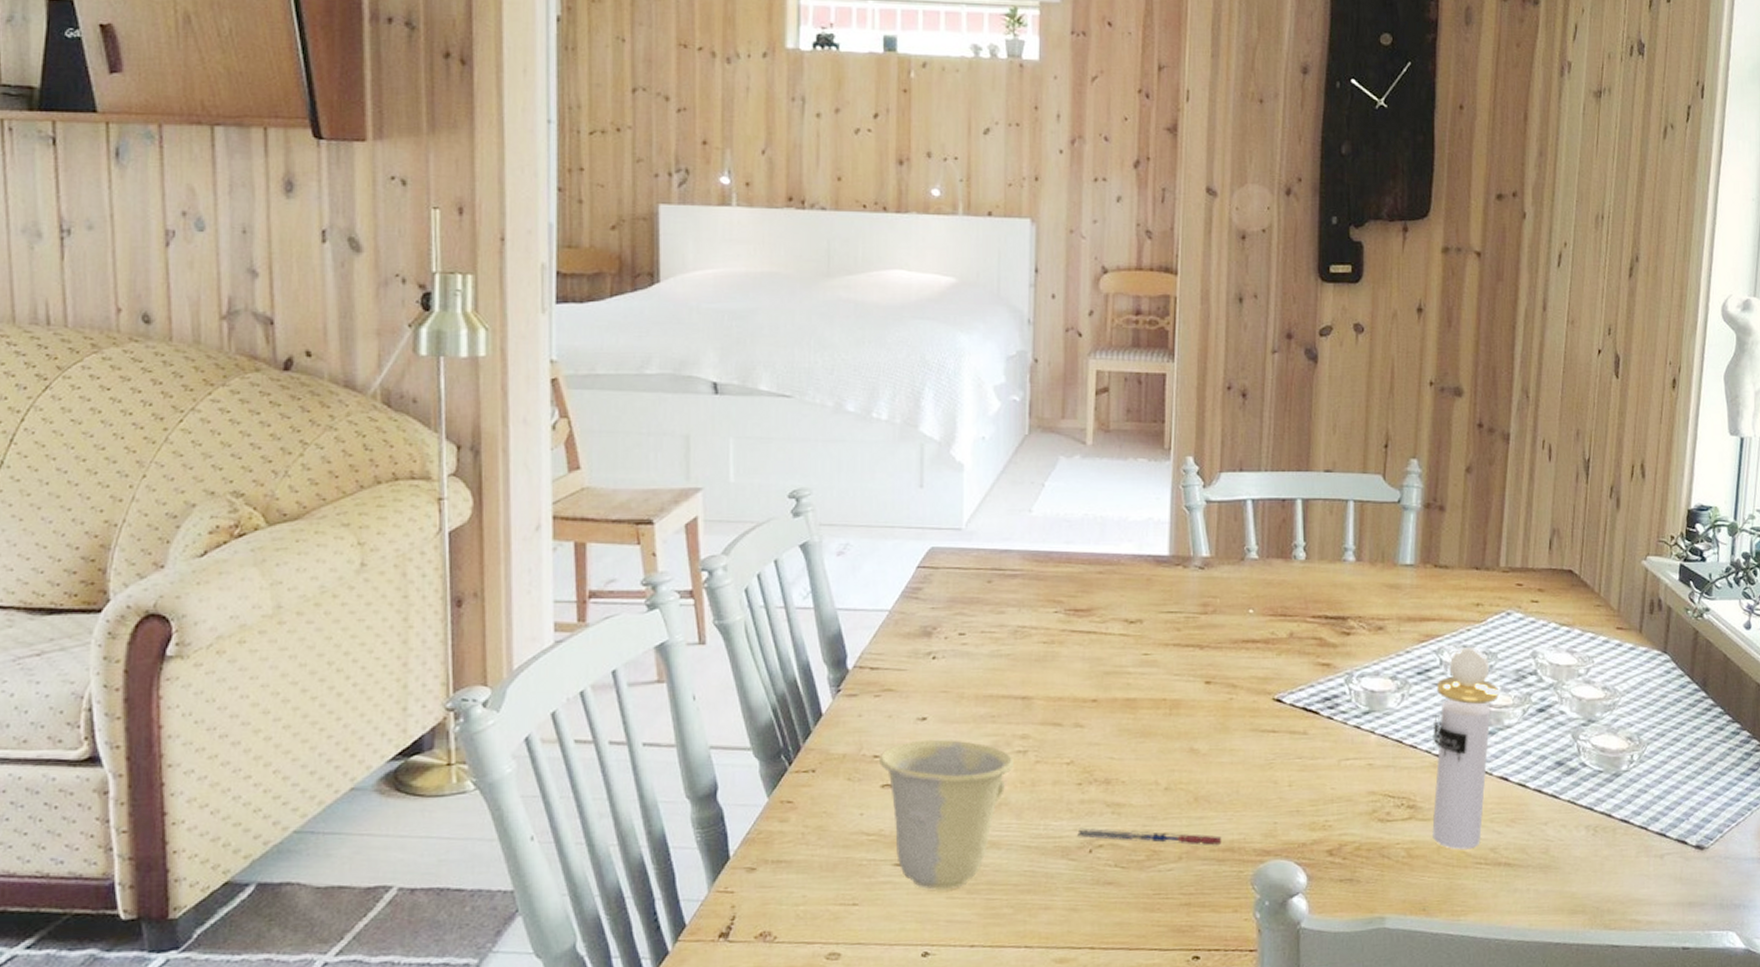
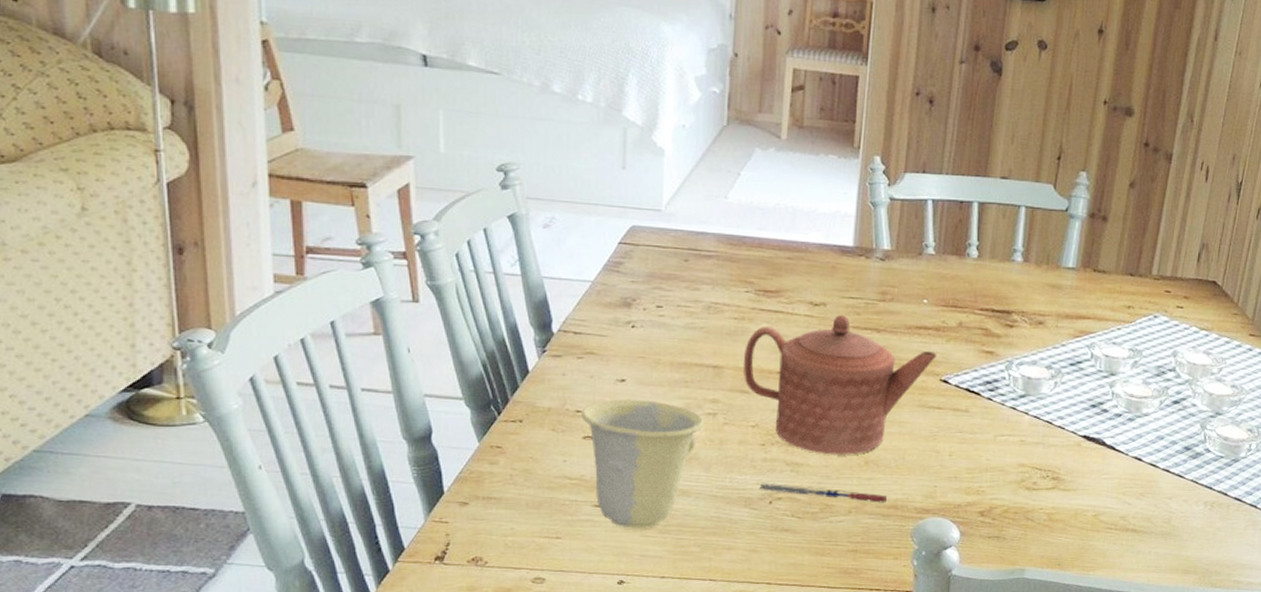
teapot: none [1054,631,1268,792] -> present [743,314,937,455]
perfume bottle: present [1432,647,1499,850] -> none [1071,344,1141,517]

